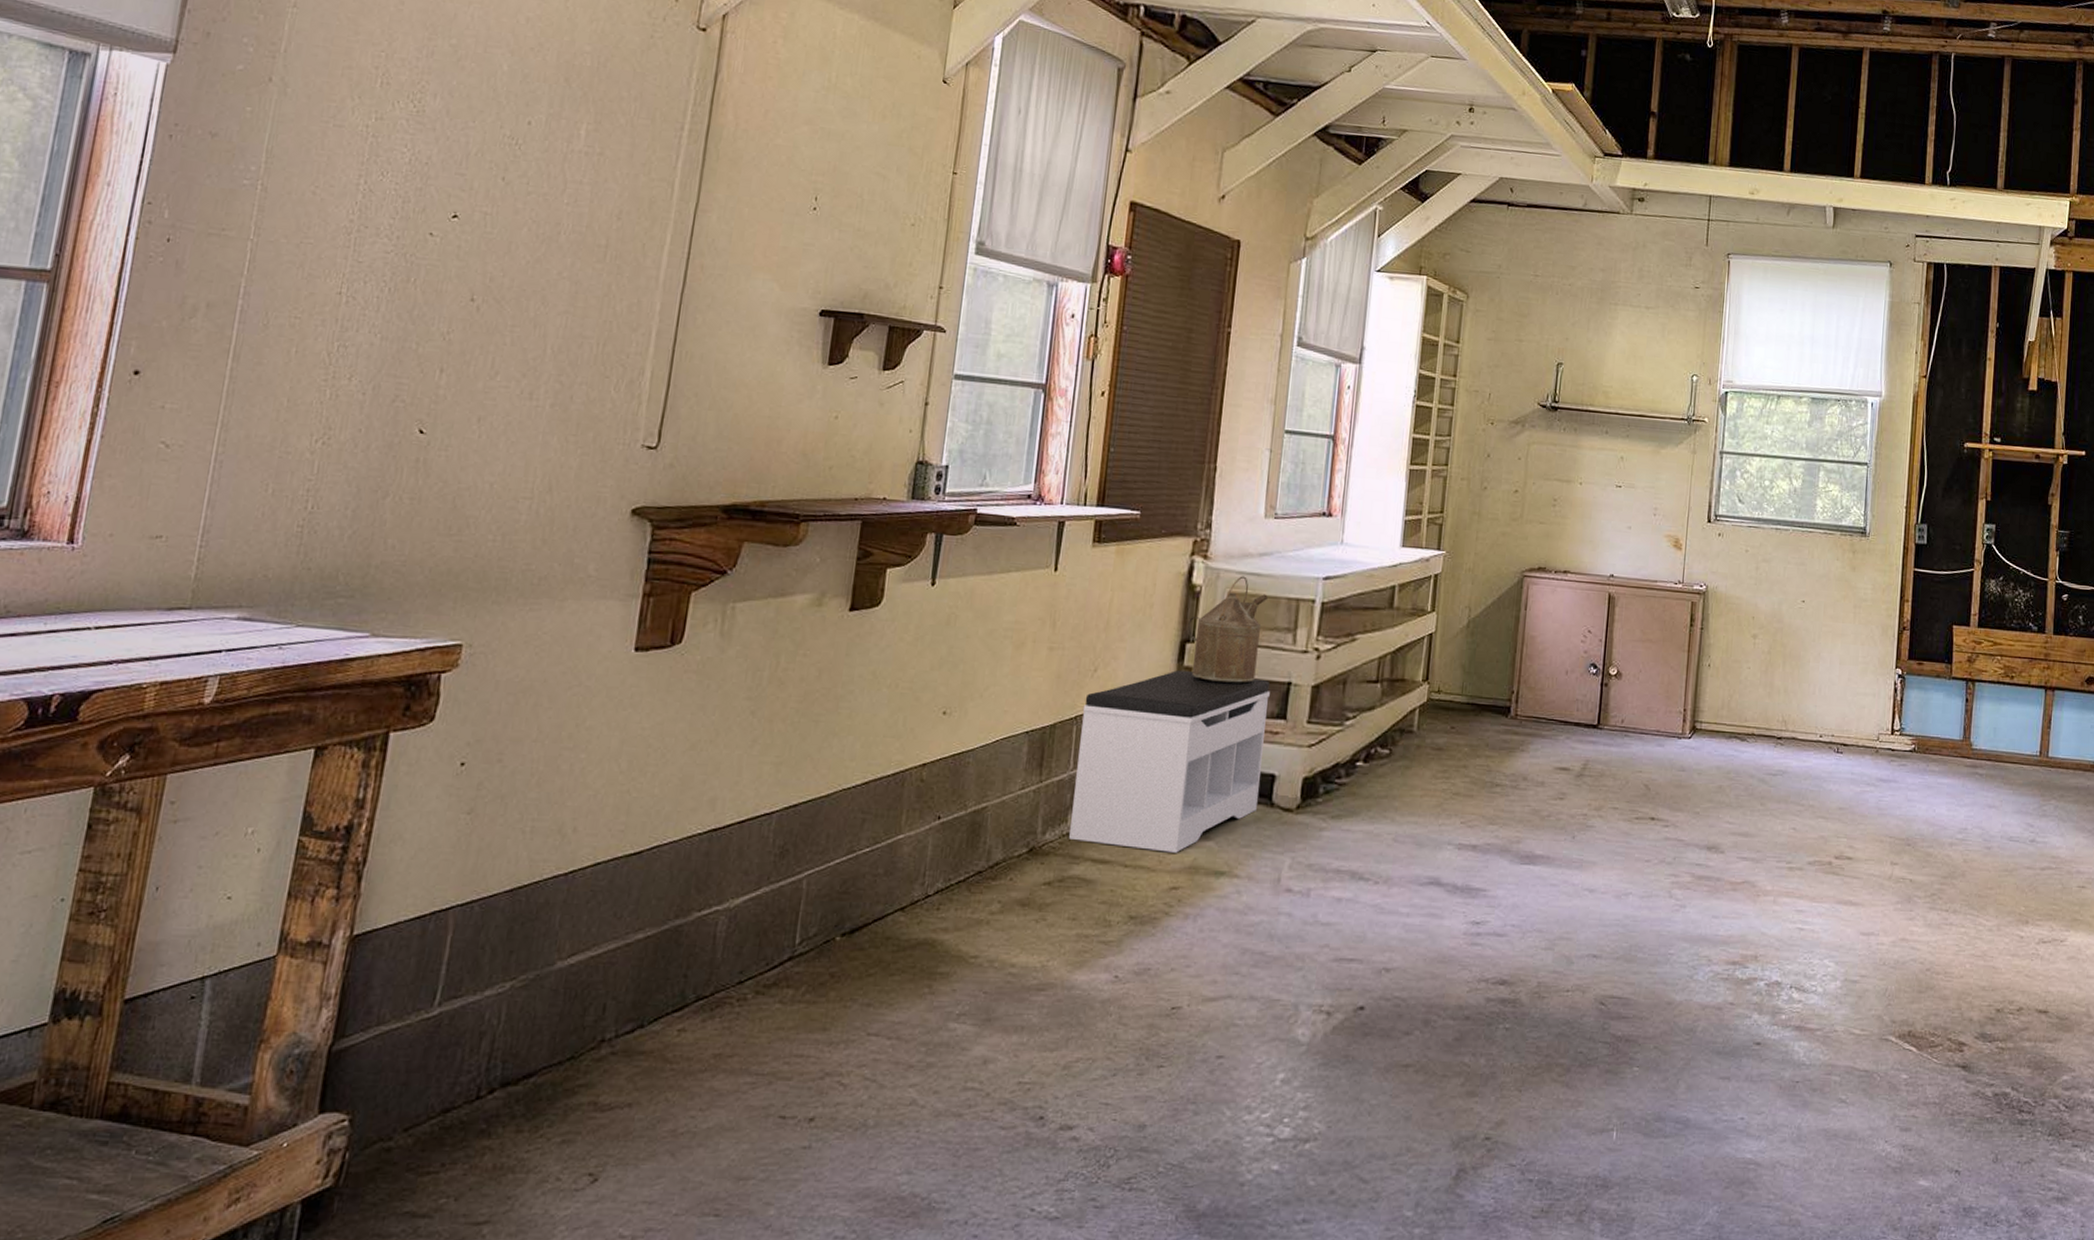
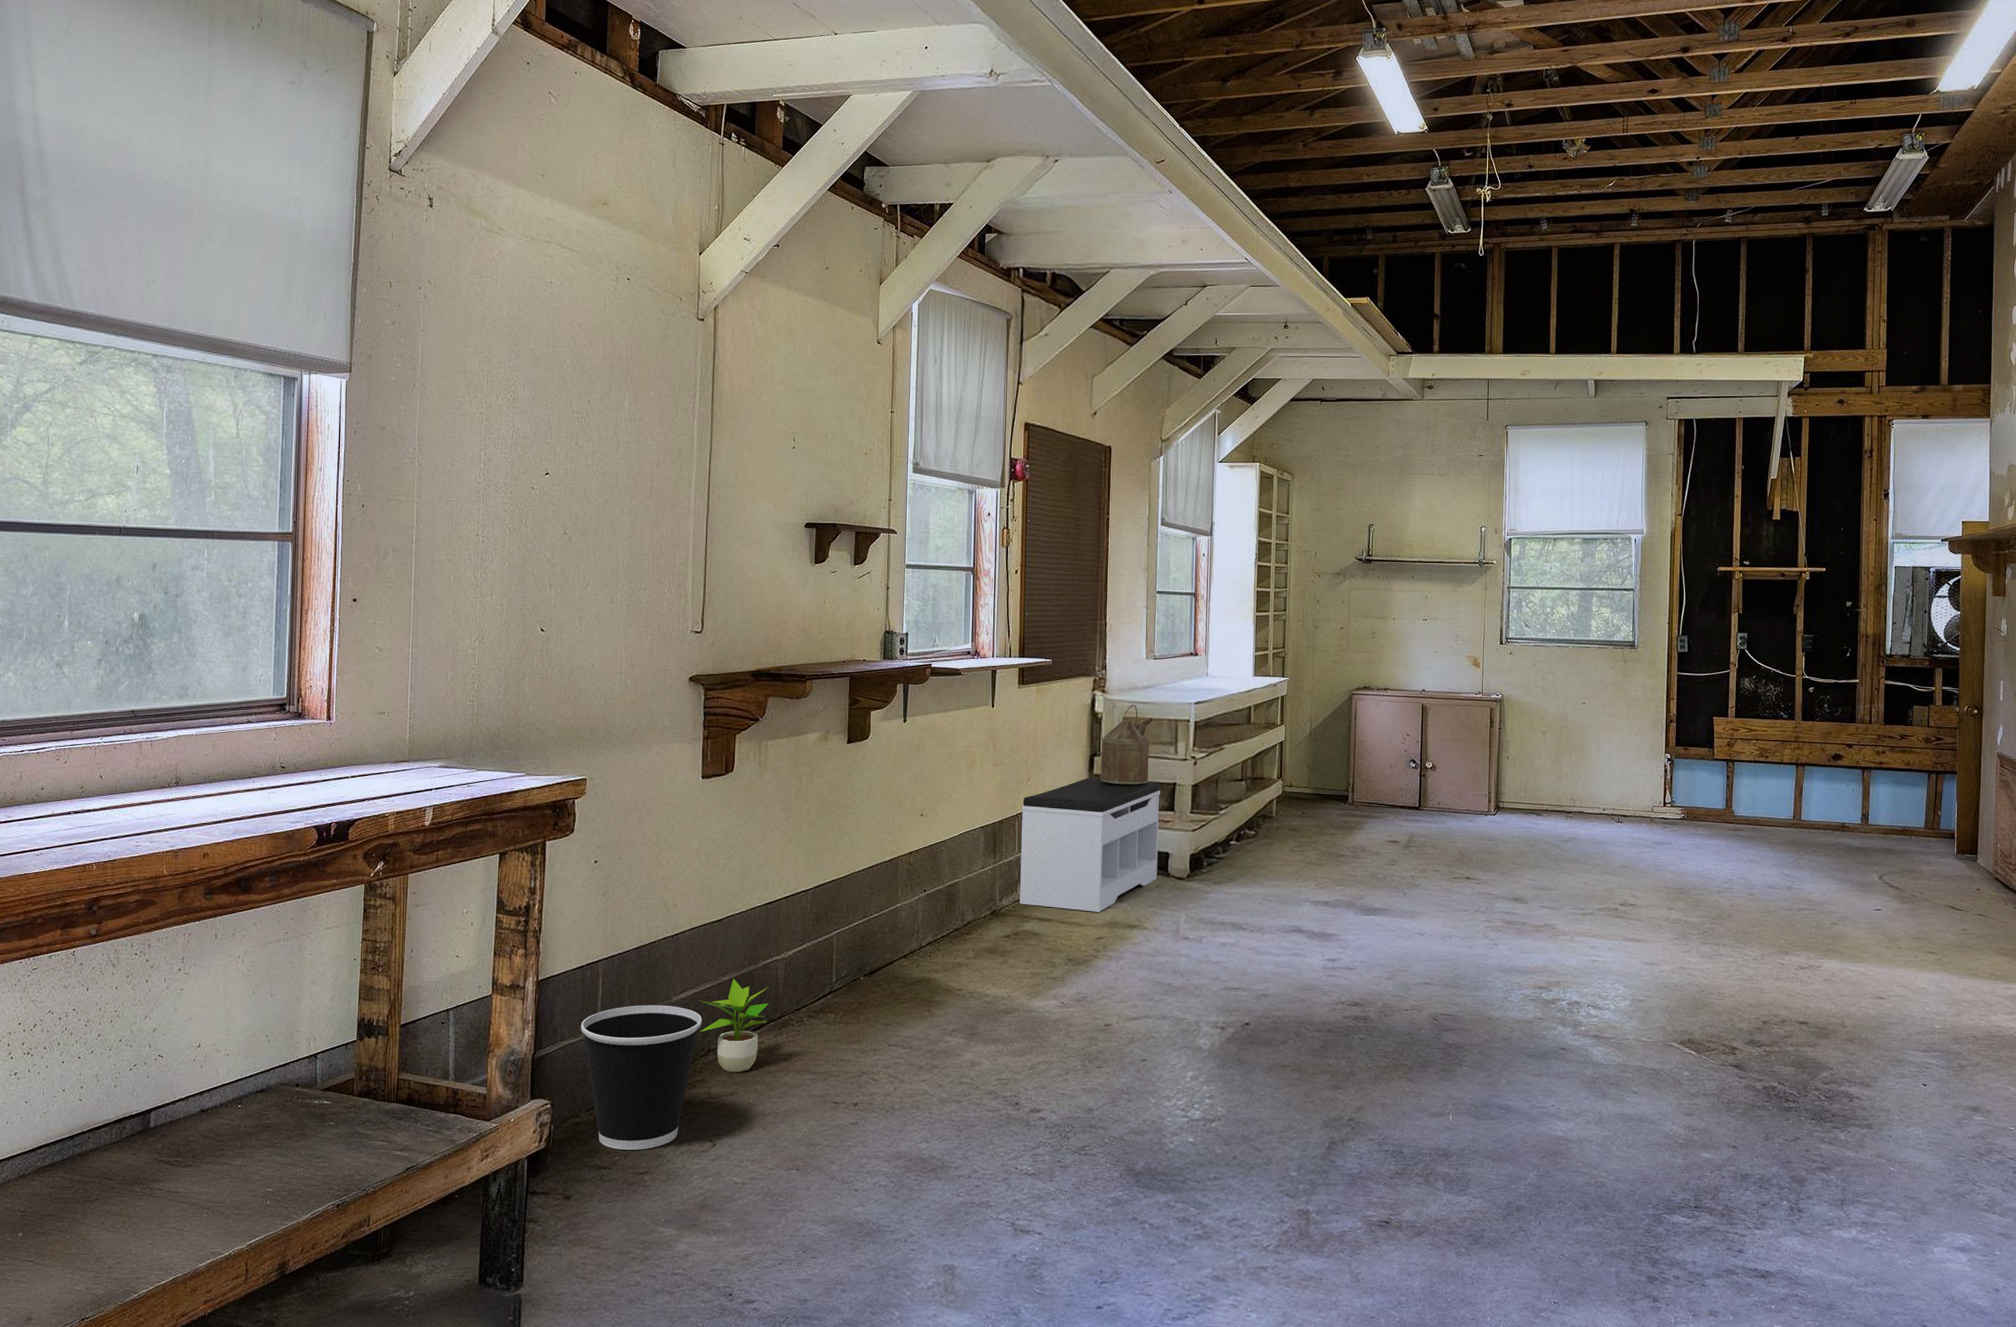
wastebasket: none [410,973,598,1189] -> present [581,1005,703,1150]
potted plant: none [592,937,702,1074] -> present [698,979,769,1073]

